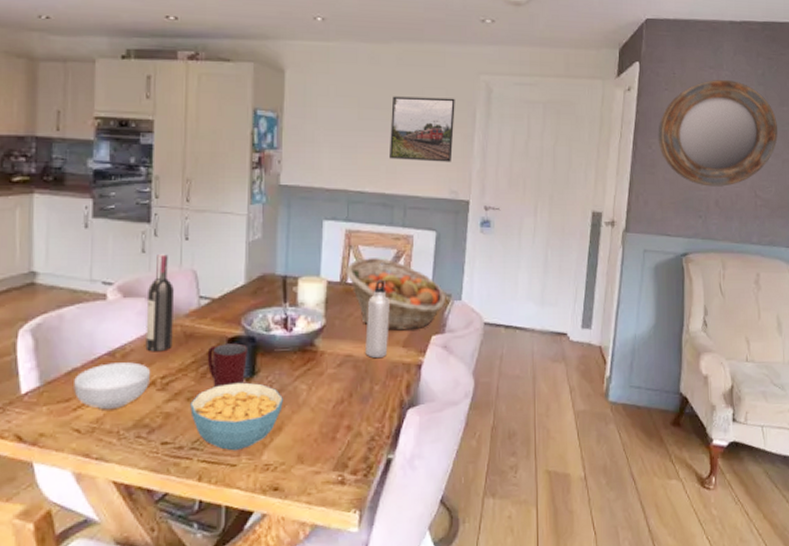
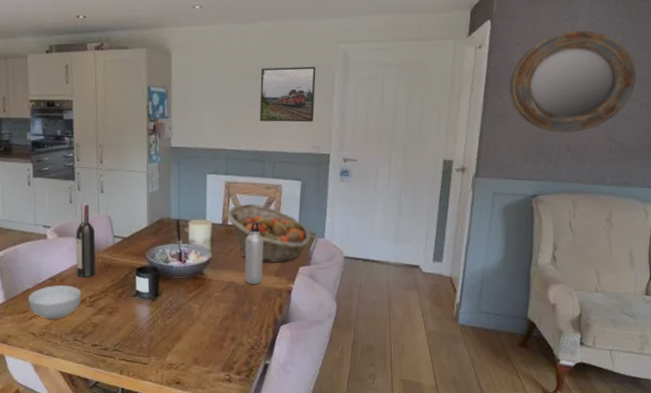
cereal bowl: present [190,382,283,451] -> none [111,301,181,353]
mug: present [207,343,247,388] -> none [122,272,152,305]

